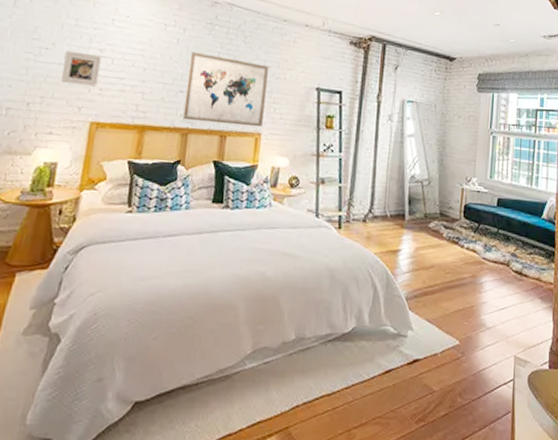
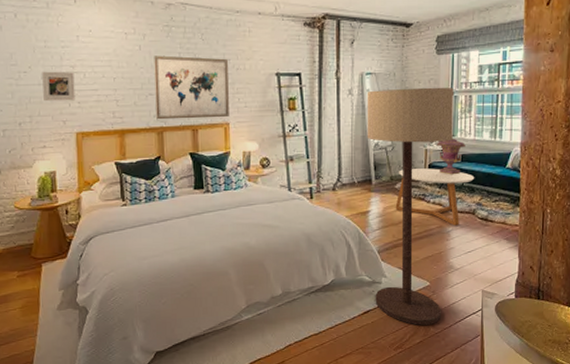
floor lamp: none [398,119,492,394] -> present [367,87,453,325]
coffee table: none [427,207,511,277] -> present [395,167,475,226]
decorative urn: none [473,176,502,220] -> present [436,135,465,175]

